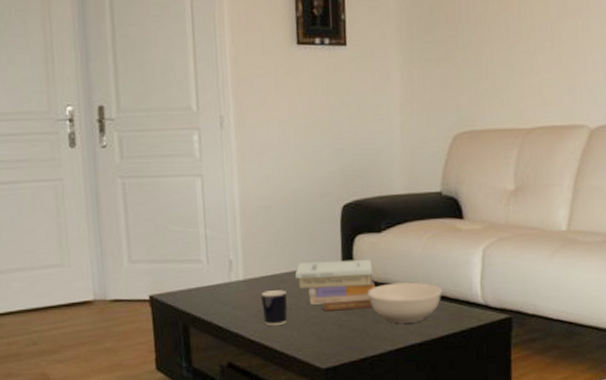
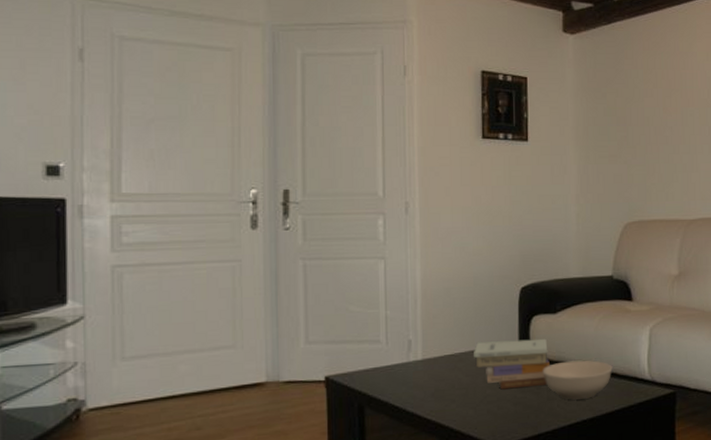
mug: present [260,290,288,327] -> none [438,369,465,406]

